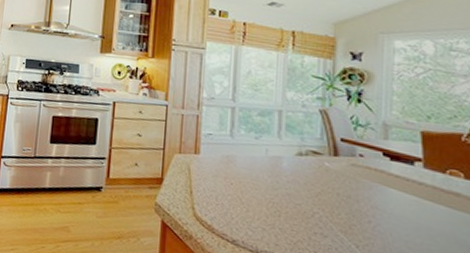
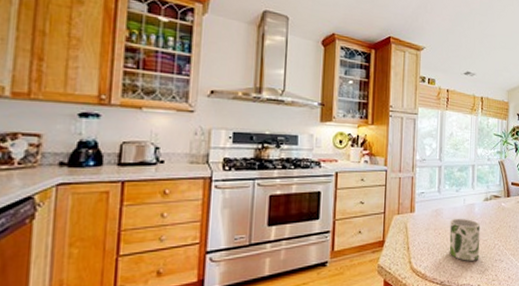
mug: none [244,169,291,227] -> present [449,218,481,261]

